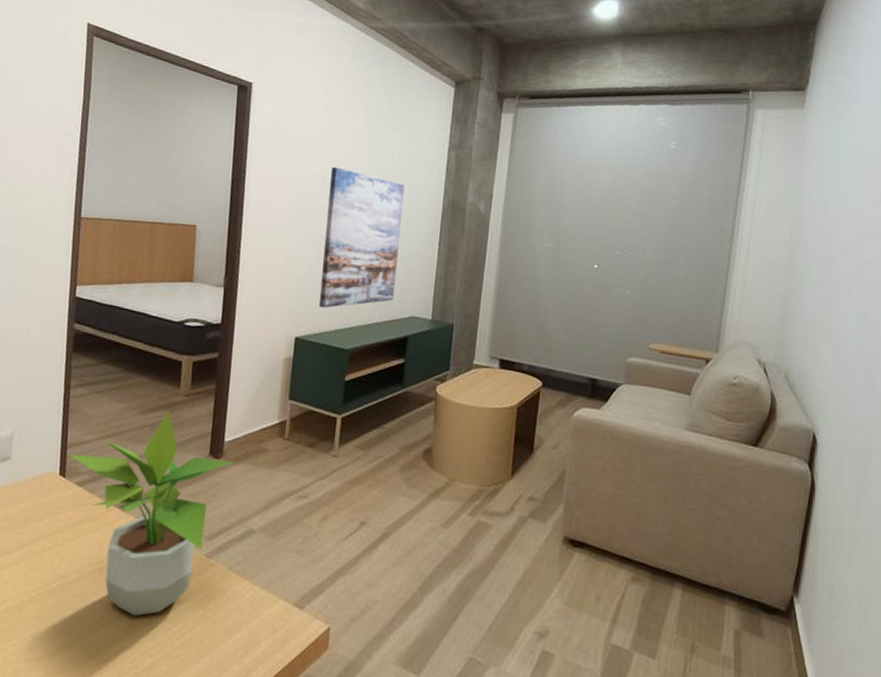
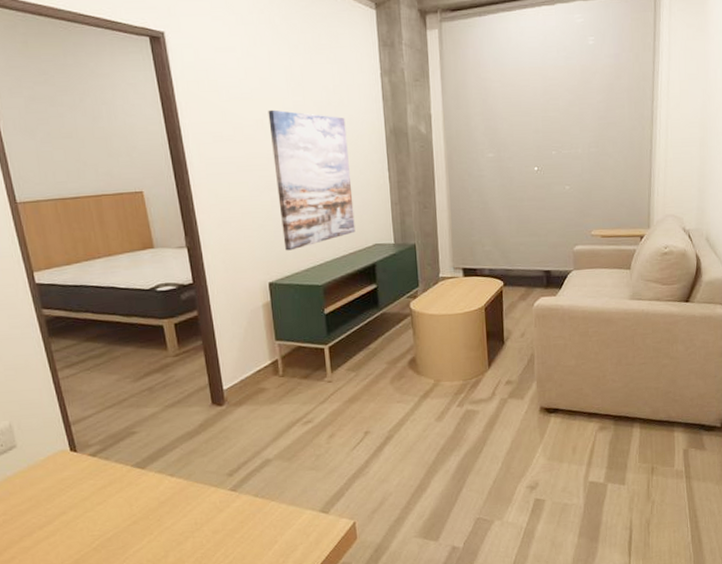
potted plant: present [68,411,235,616] -> none [74,373,238,553]

